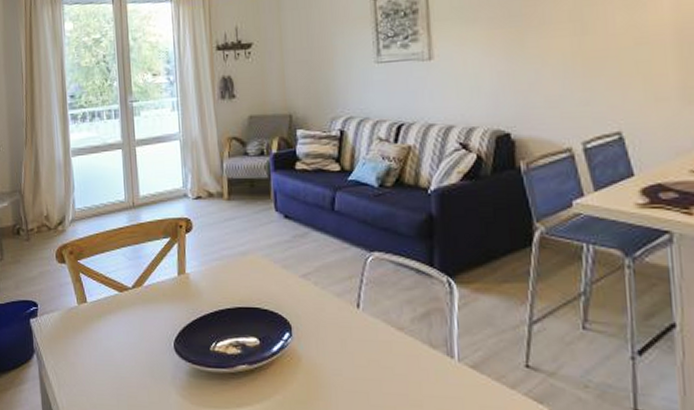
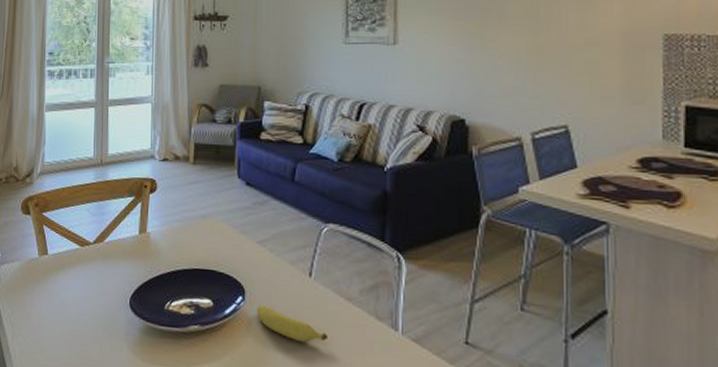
fruit: none [305,340,381,376] -> present [256,305,327,343]

